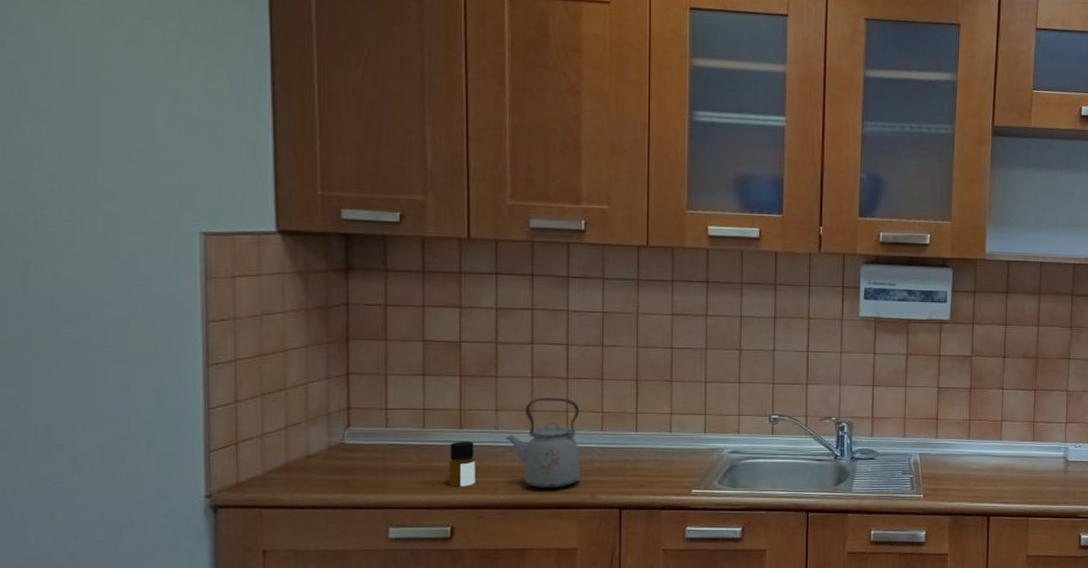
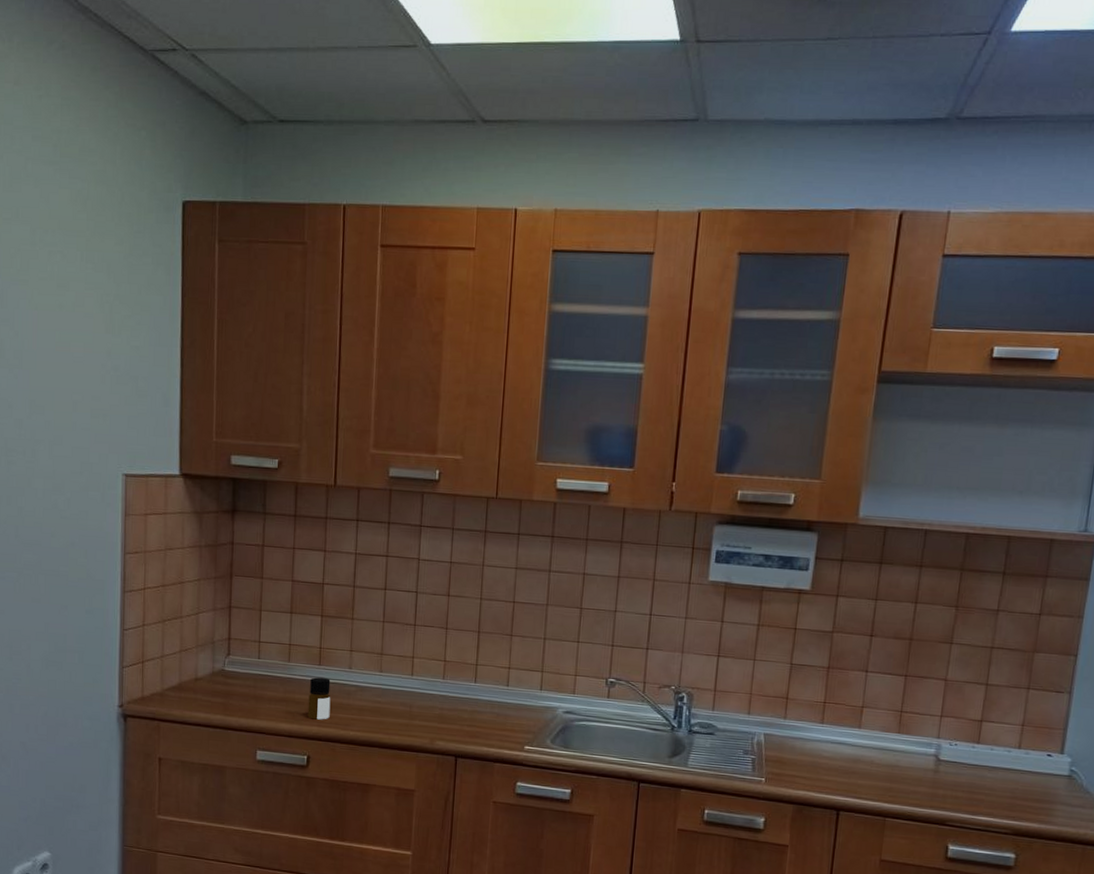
kettle: present [505,398,581,489] -> none [357,642,425,731]

